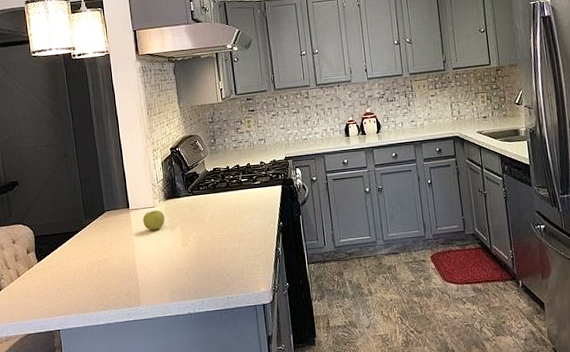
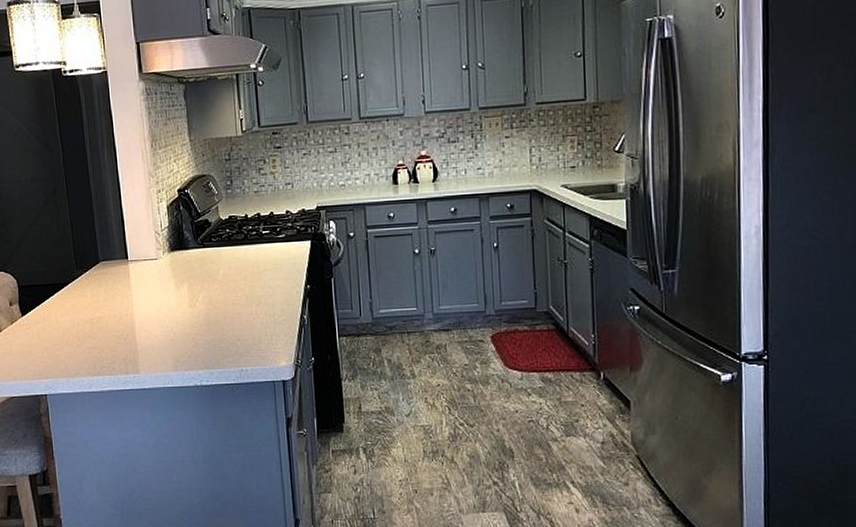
apple: present [143,210,165,231] -> none [143,262,170,287]

